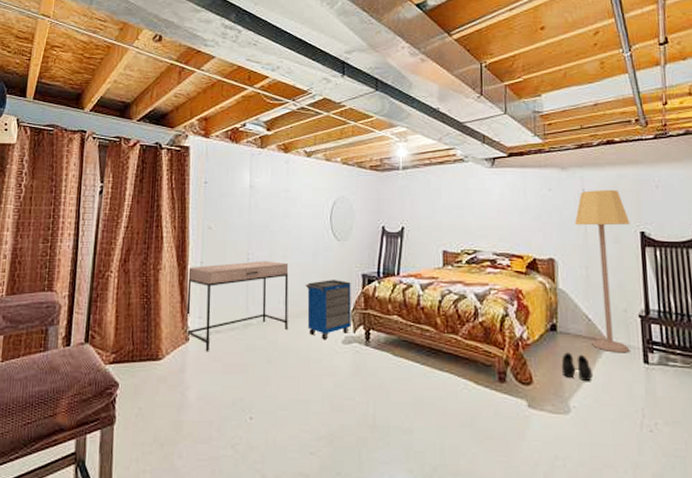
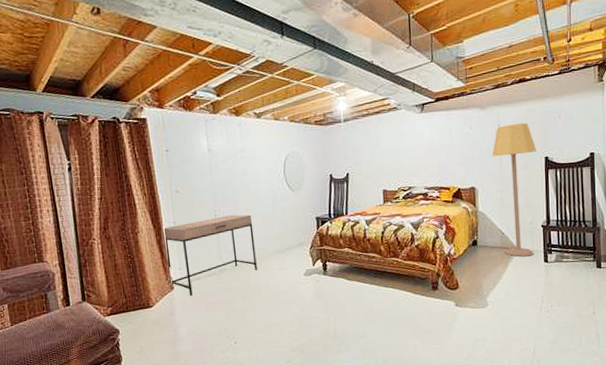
cabinet: present [305,280,351,339] -> none [268,224,311,274]
boots: present [561,352,592,382] -> none [481,261,505,282]

